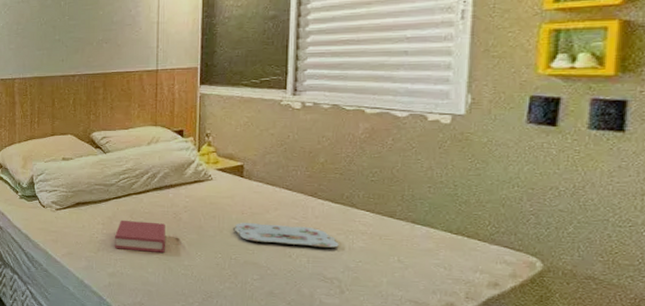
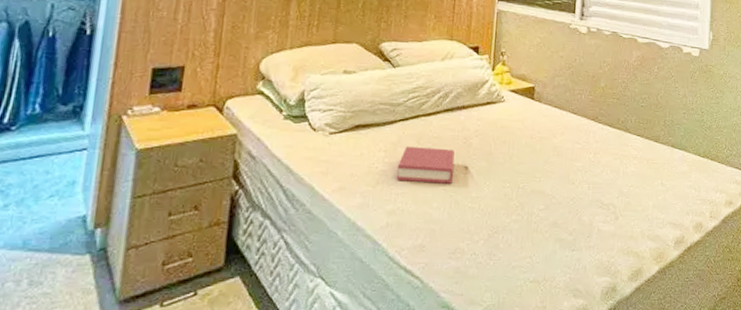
serving tray: present [235,223,339,248] -> none [524,148,615,173]

